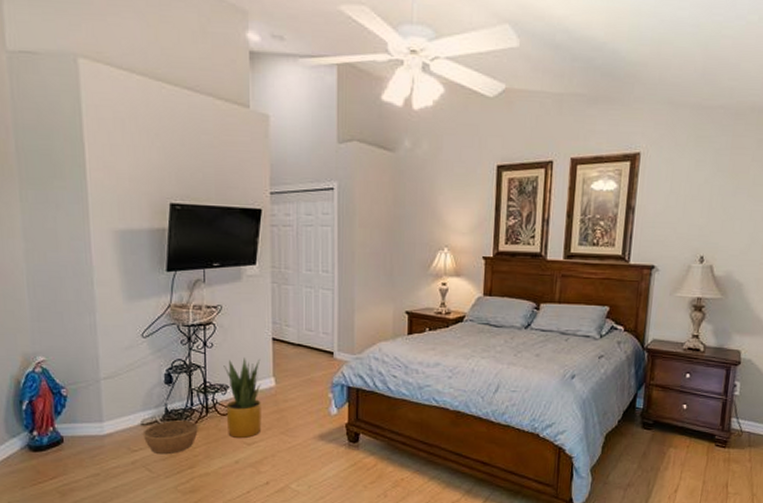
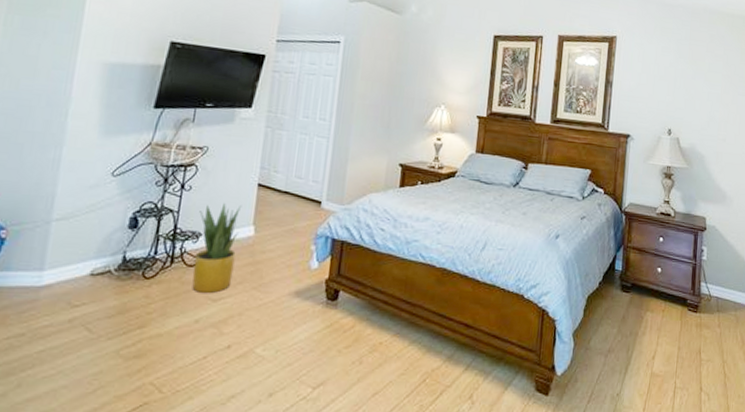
basket: present [143,420,199,454] -> none [89,271,160,310]

